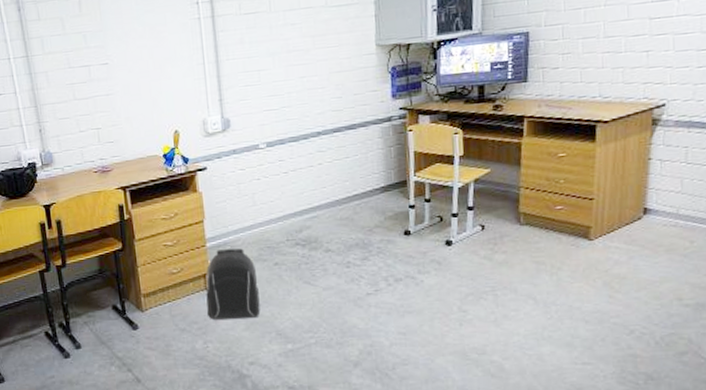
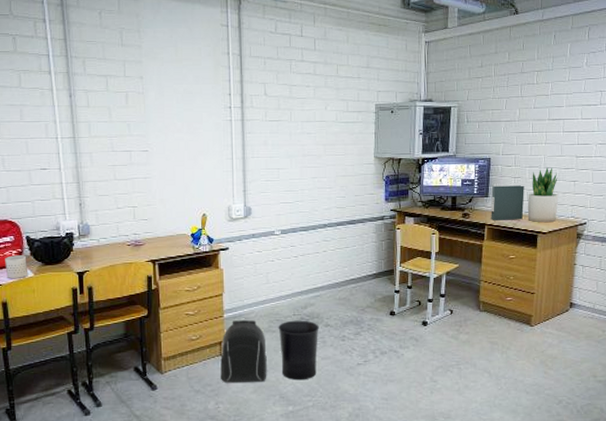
waste bin: none [269,245,318,315] -> present [278,320,319,381]
binder: none [531,62,577,111] -> present [491,185,525,221]
planter: none [581,36,625,109] -> present [527,167,559,223]

